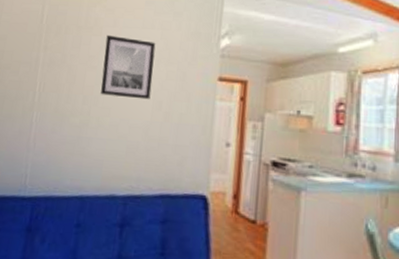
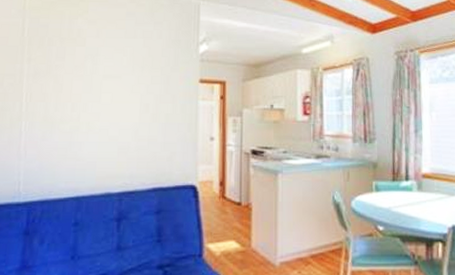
wall art: present [100,34,156,100] -> none [88,45,139,103]

